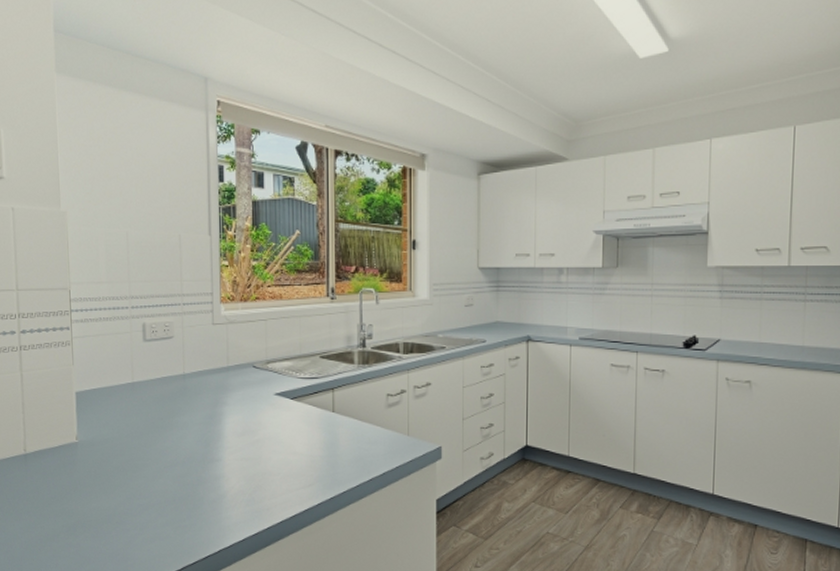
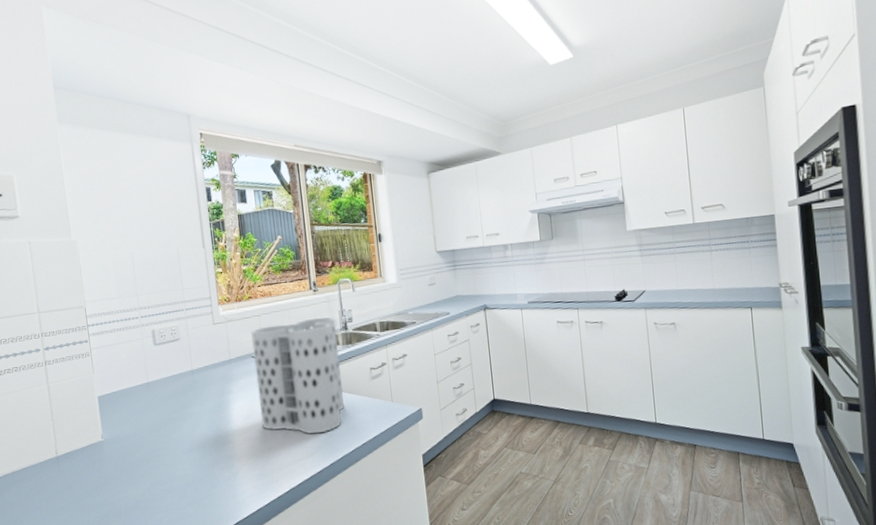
utensil holder: none [255,329,353,462] -> present [251,317,344,434]

